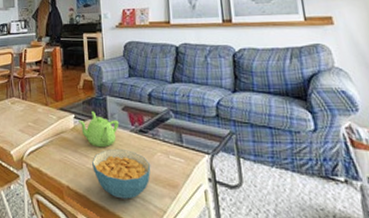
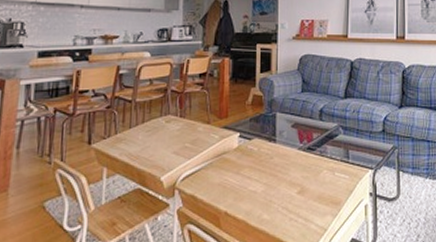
teapot: present [78,110,120,148] -> none [243,128,288,168]
cereal bowl: present [92,148,151,199] -> none [255,168,316,221]

